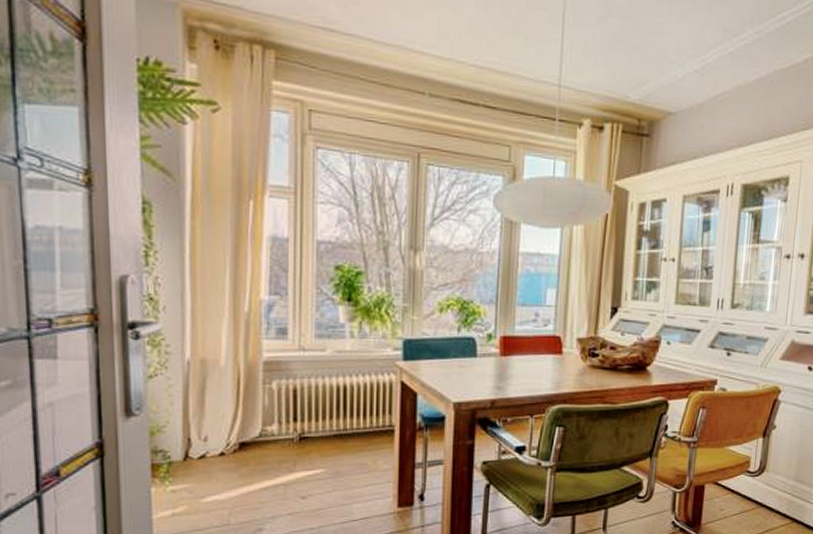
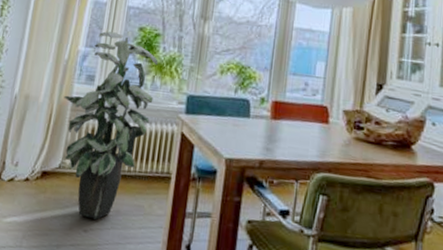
indoor plant: none [251,274,364,485] -> present [64,31,159,220]

